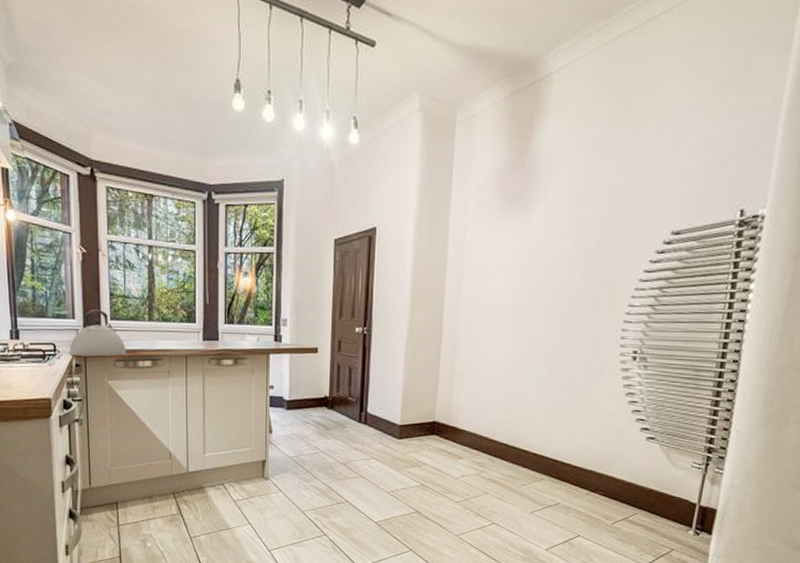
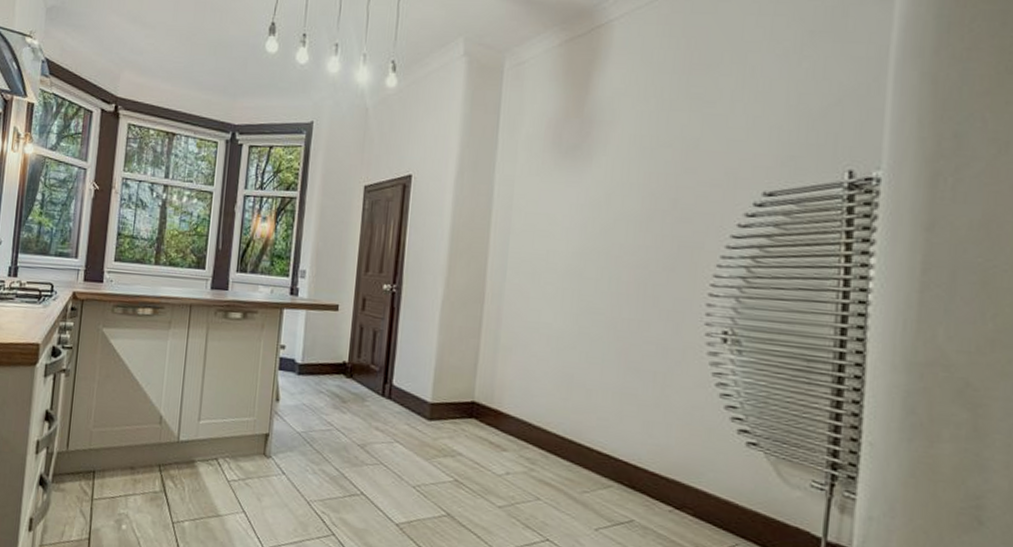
kettle: present [69,309,127,357] -> none [66,249,128,301]

